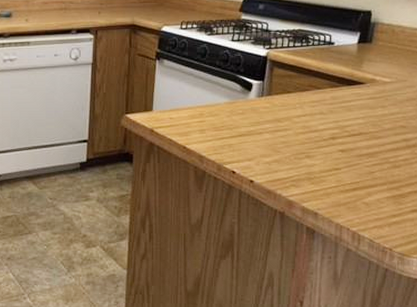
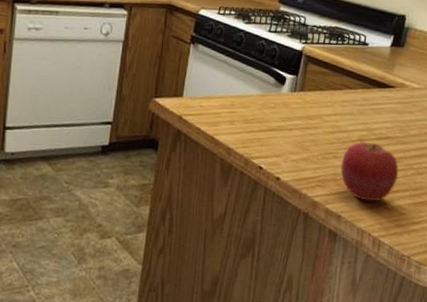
apple: none [314,139,374,197] -> present [340,141,399,202]

